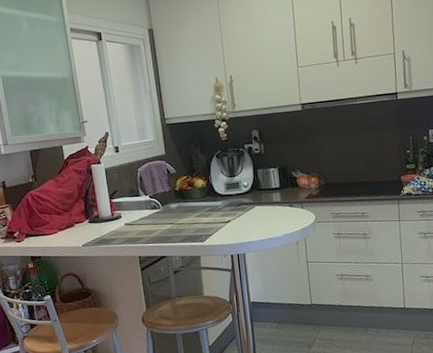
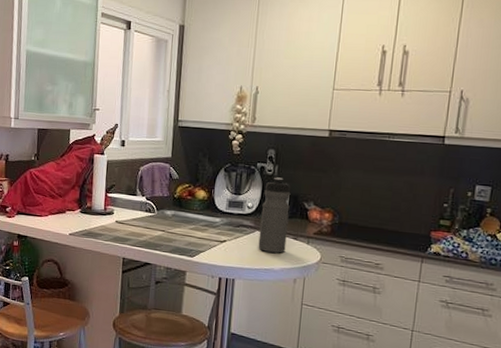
water bottle: none [255,154,284,223] -> present [258,177,290,253]

